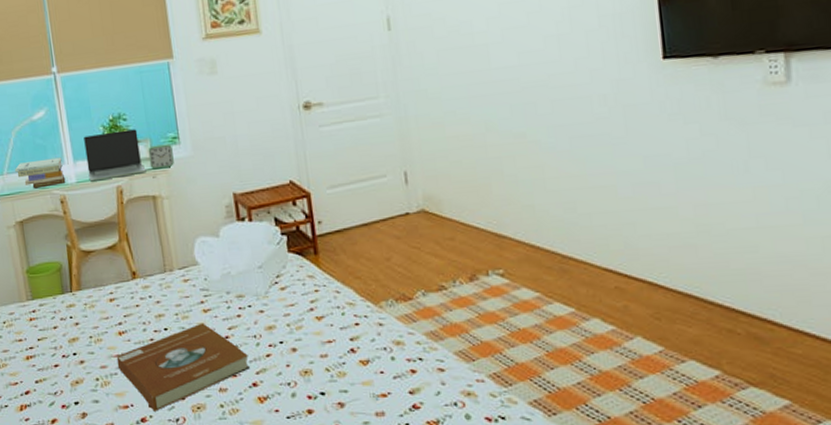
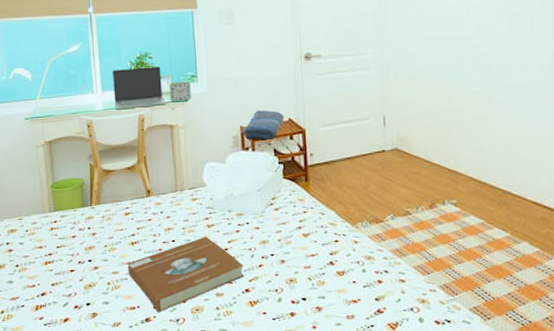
books: present [15,157,66,189] -> none [48,87,94,113]
towel: none [236,172,284,209] -> present [242,110,284,140]

